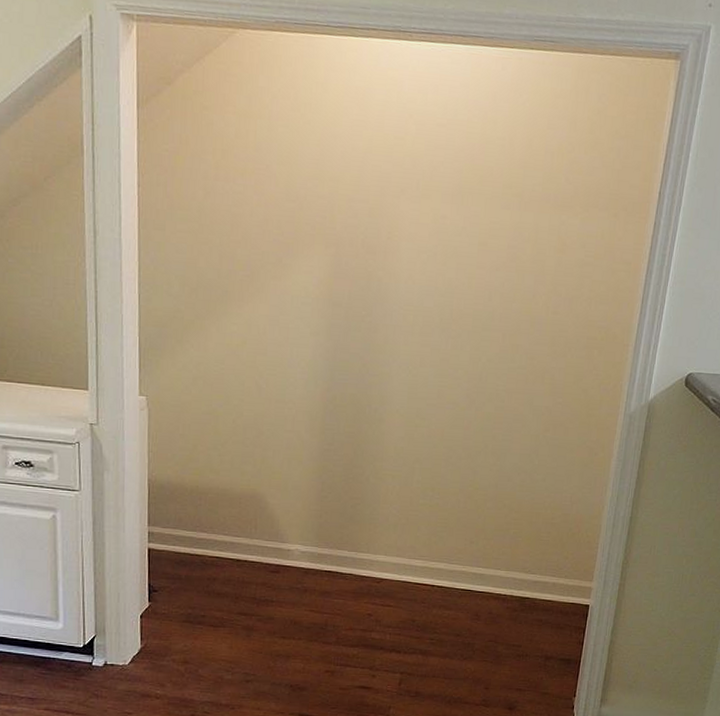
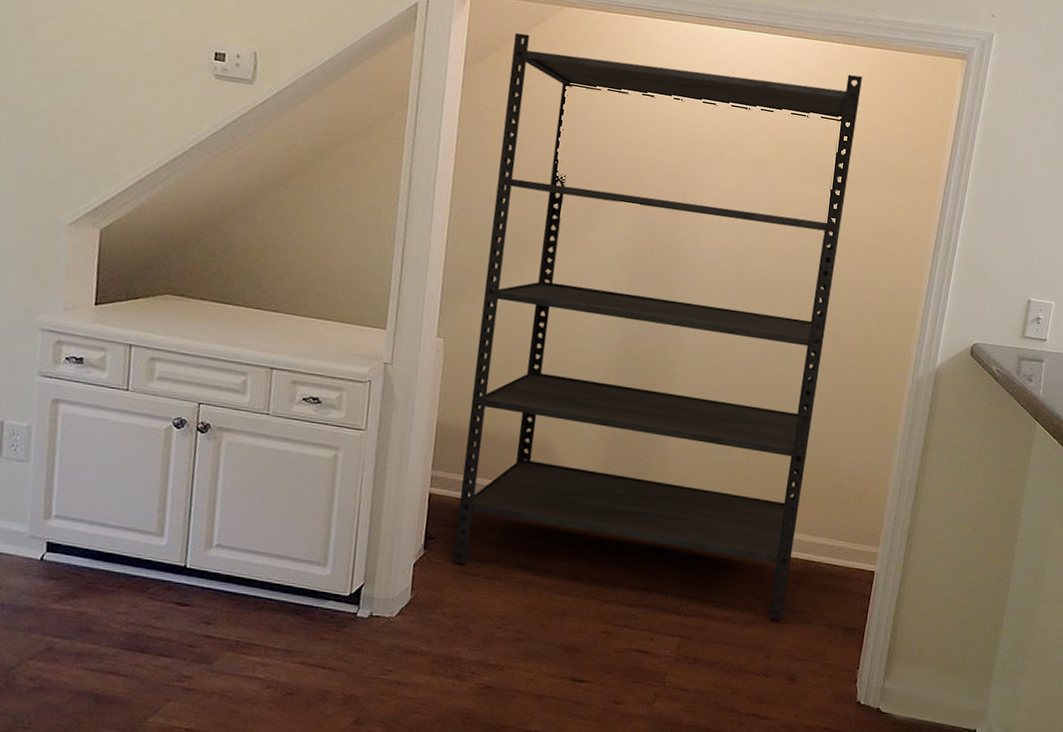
shelving unit: none [177,62,565,655] -> present [452,32,862,621]

